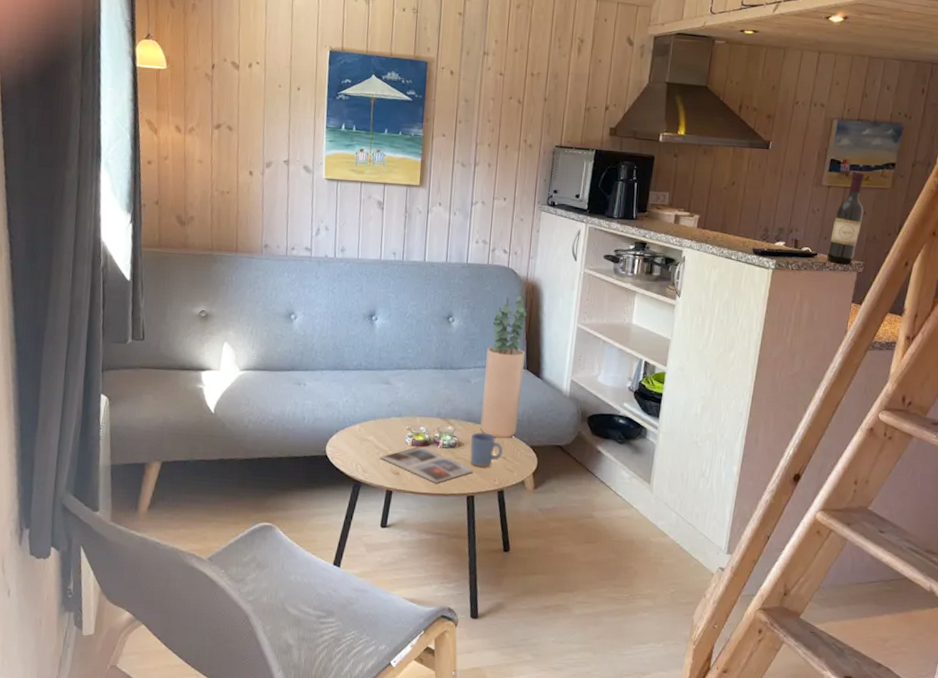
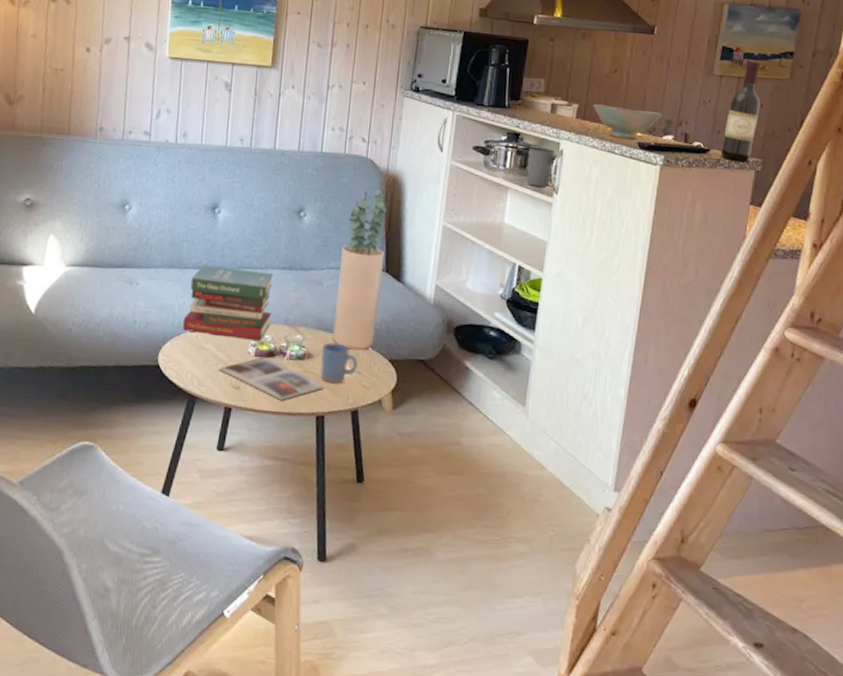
books: none [346,367,426,433] -> present [182,265,273,342]
cup: none [652,255,677,291] -> present [527,147,554,187]
bowl: none [713,214,776,246] -> present [593,104,664,140]

